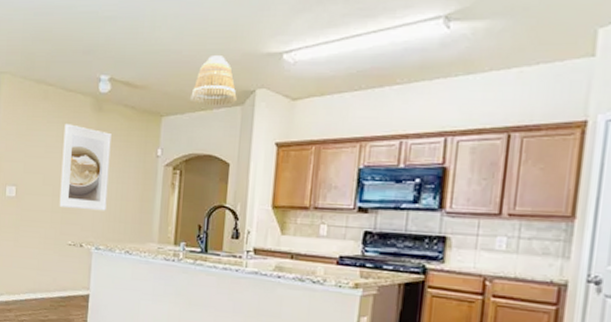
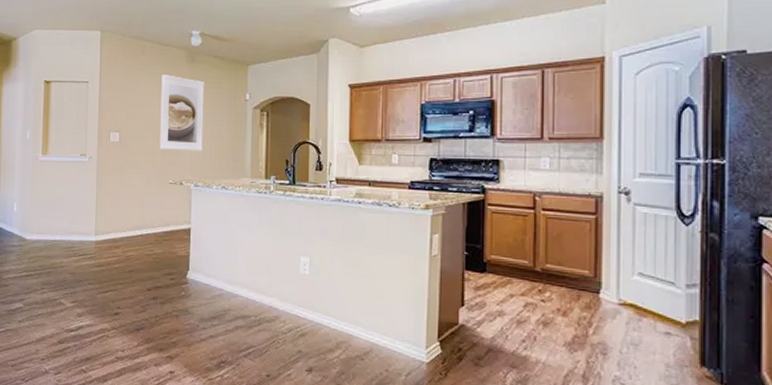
lamp shade: present [190,56,237,106] -> none [272,11,313,55]

